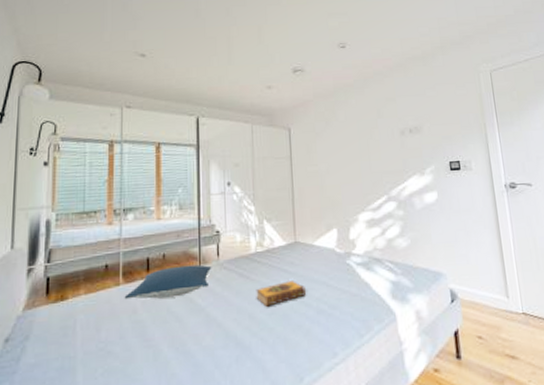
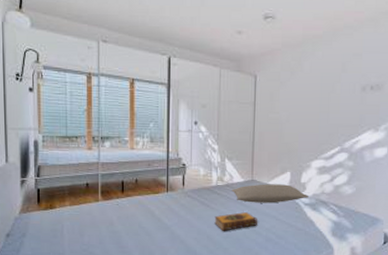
pillow: present [124,264,212,300] -> none [103,190,178,216]
pillow: none [272,243,360,269] -> present [231,184,309,203]

